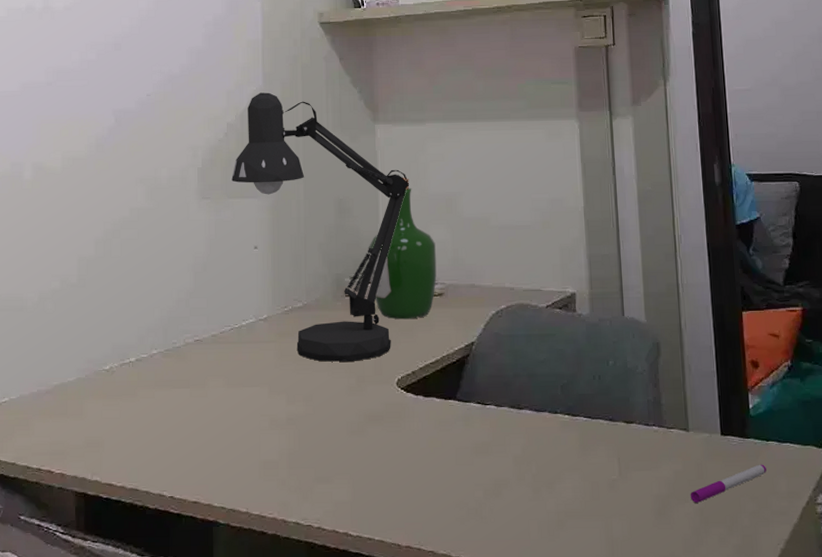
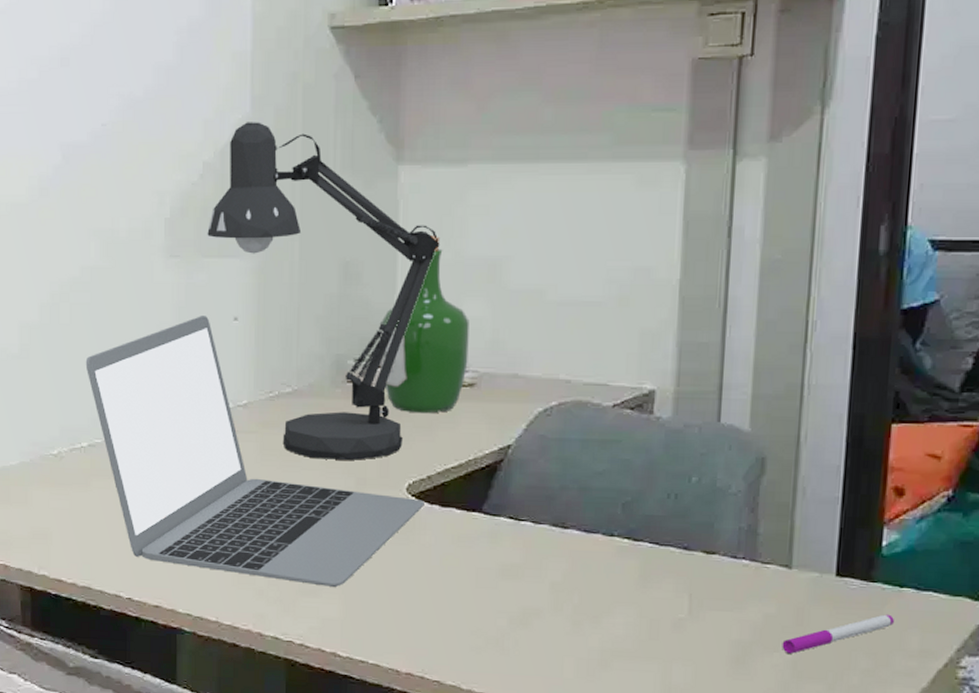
laptop: none [133,246,411,474] -> present [85,316,425,588]

